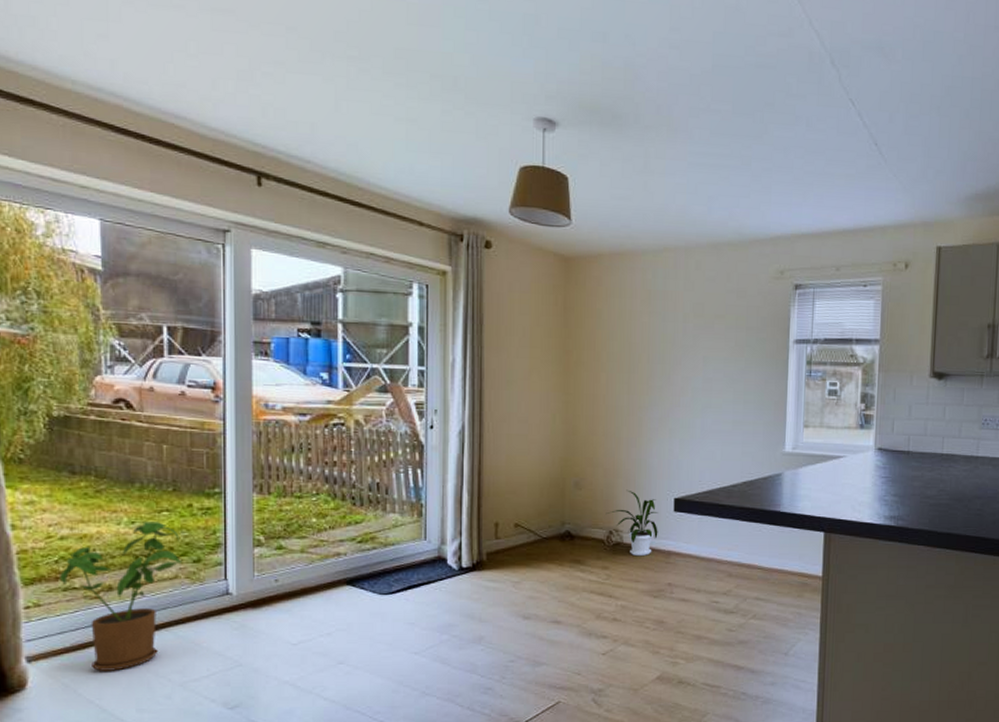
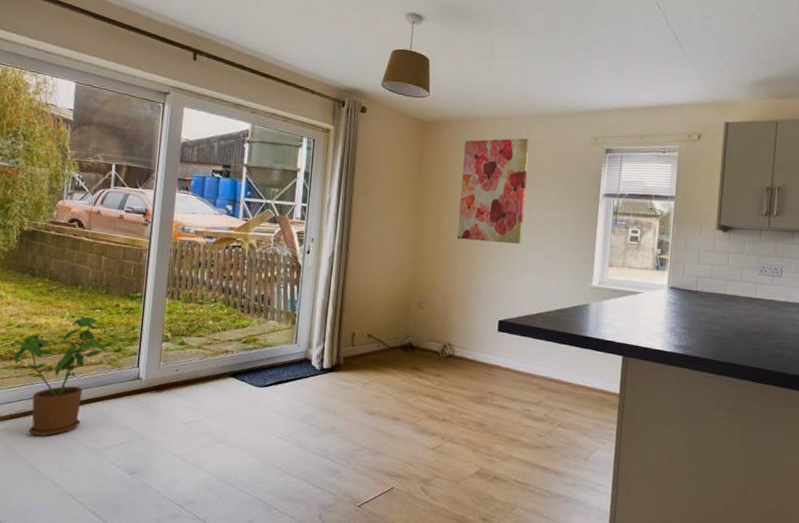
house plant: present [605,489,659,557] -> none [442,311,485,368]
wall art: none [617,274,701,405] -> present [457,138,530,244]

